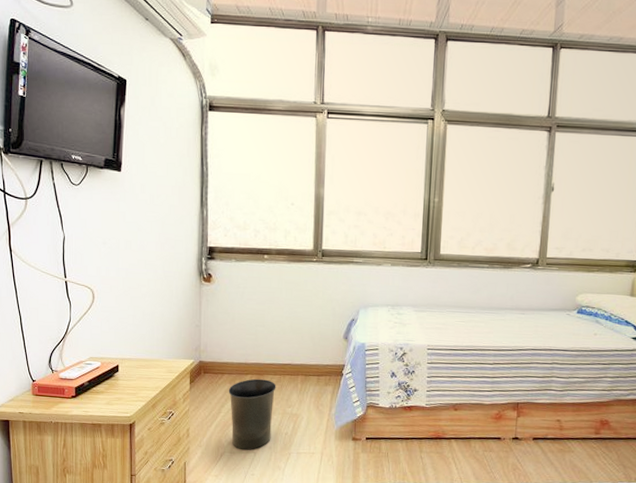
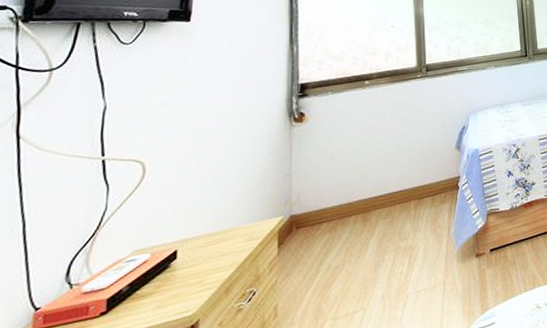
waste bin: present [228,378,276,450] -> none [328,215,386,311]

